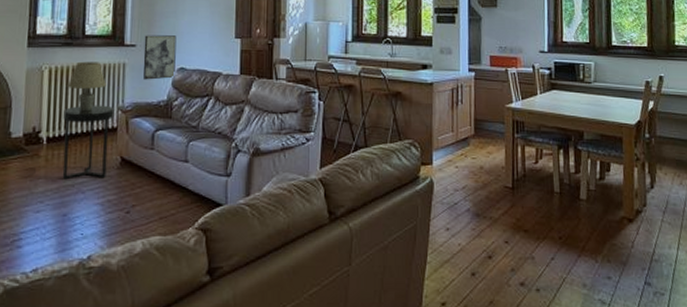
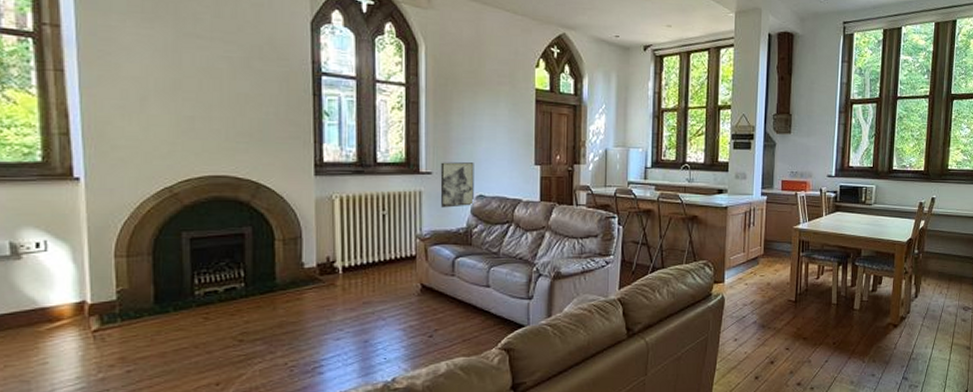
side table: present [62,105,115,180] -> none [359,233,412,308]
table lamp: present [67,61,106,110] -> none [361,190,402,239]

